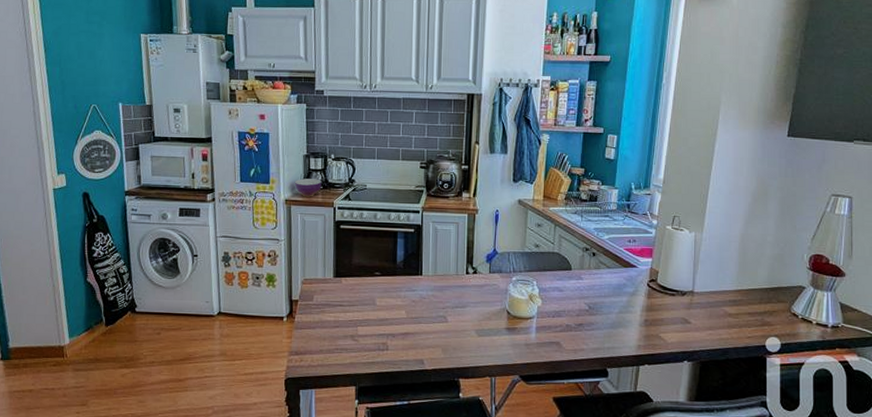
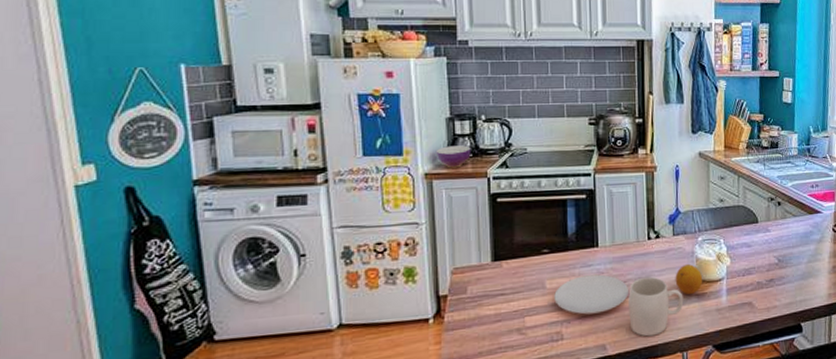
plate: none [382,298,446,332] -> present [554,274,628,315]
mug: none [444,306,495,359] -> present [627,276,684,337]
fruit: none [488,300,515,328] -> present [675,264,703,295]

